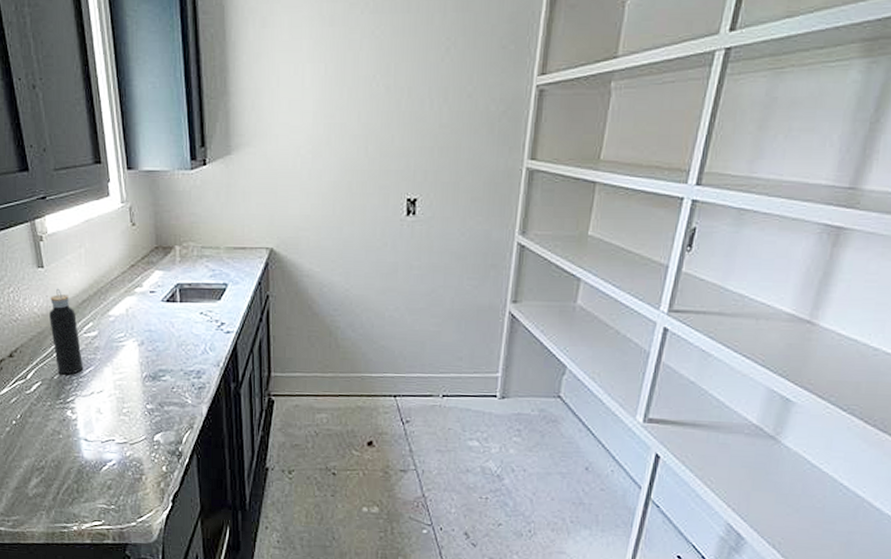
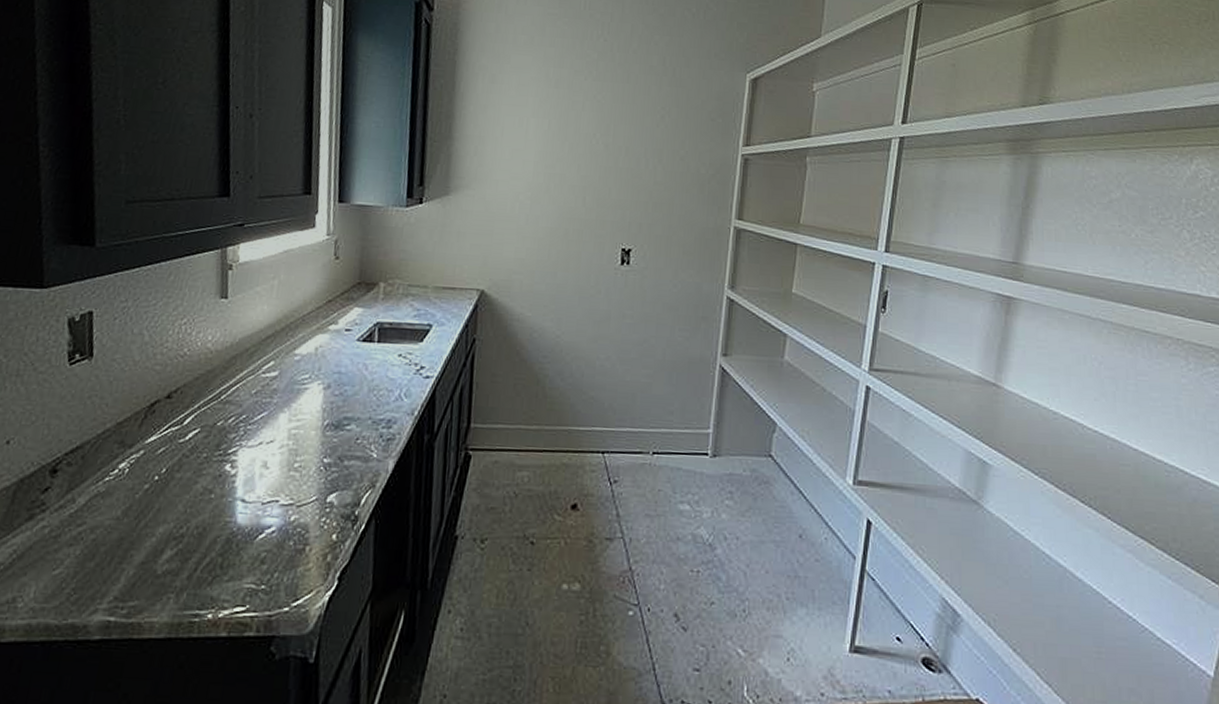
water bottle: present [49,288,84,375] -> none [222,321,256,421]

